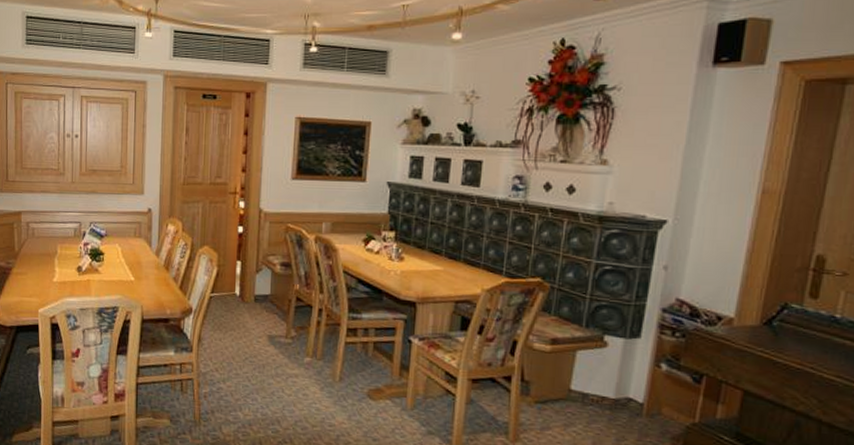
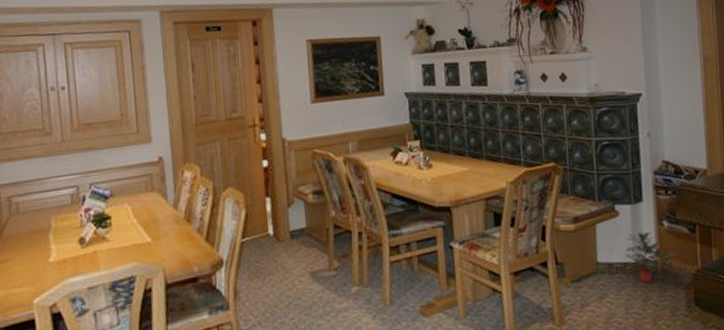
potted plant: none [605,368,670,424] -> present [625,232,676,283]

